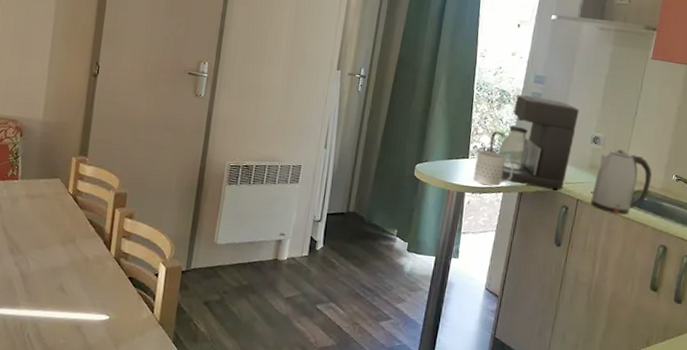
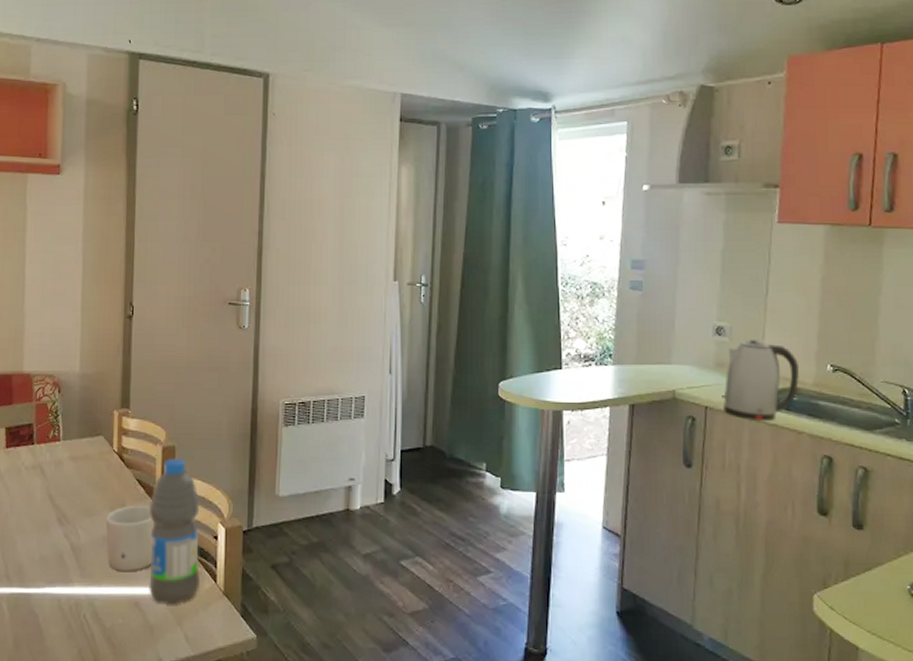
mug: none [54,241,102,300] -> present [106,505,155,572]
water bottle: none [91,203,146,330] -> present [149,458,201,605]
mug: present [473,150,514,187] -> none [570,357,620,400]
coffee maker: present [489,95,579,190] -> none [585,286,693,397]

